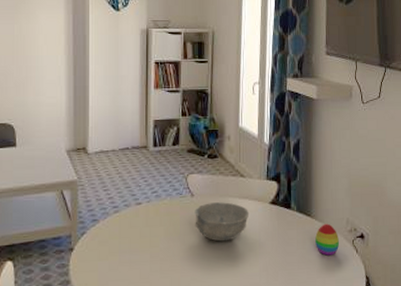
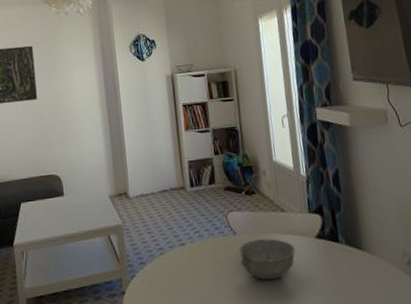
decorative egg: present [315,223,340,256] -> none [370,256,399,291]

